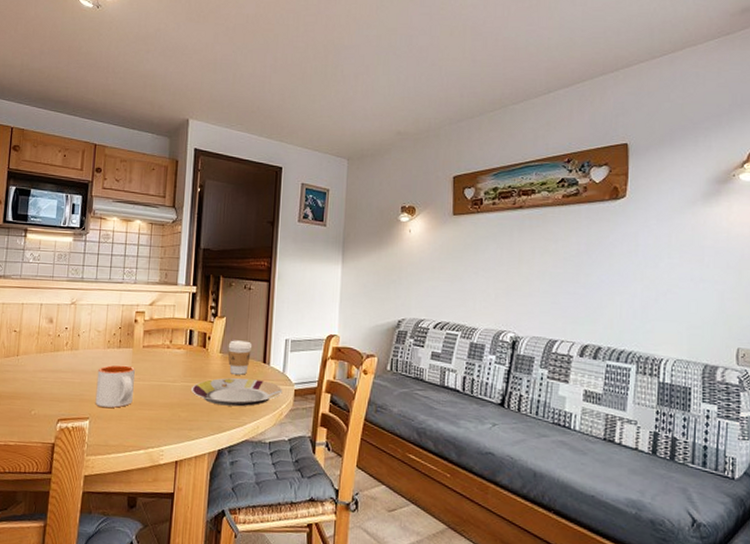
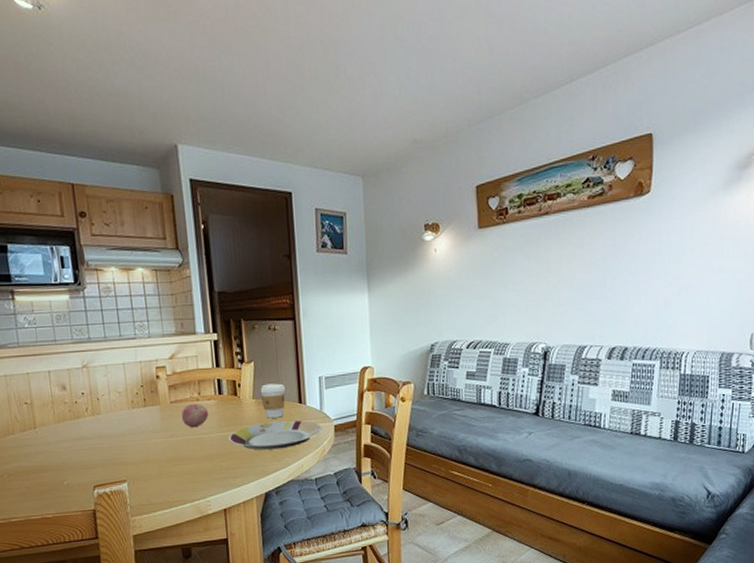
mug: present [95,365,135,408] -> none [126,423,169,469]
apple: none [150,351,176,375] -> present [181,404,208,428]

